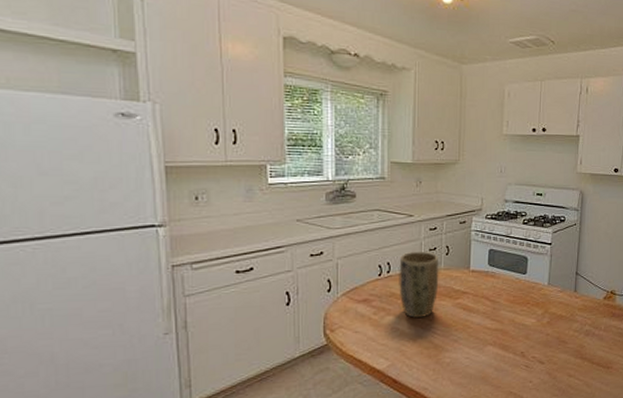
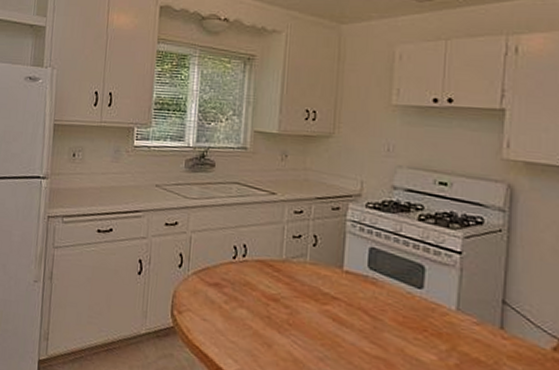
plant pot: present [399,252,439,318] -> none [254,236,304,320]

